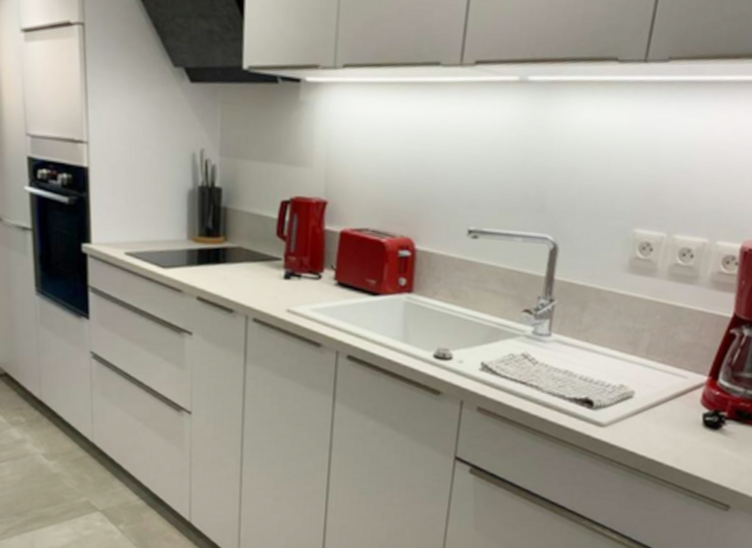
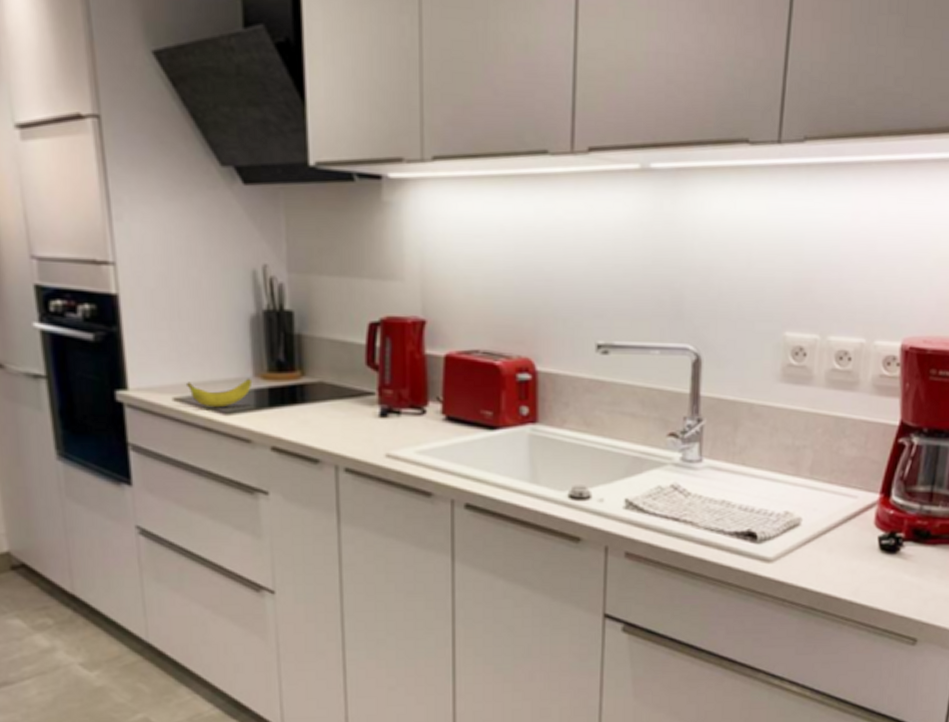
banana: none [134,240,186,263] -> present [185,378,253,408]

